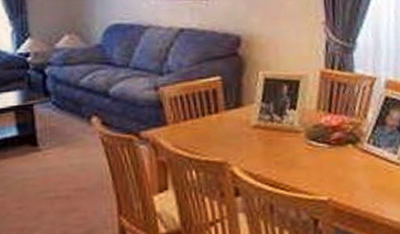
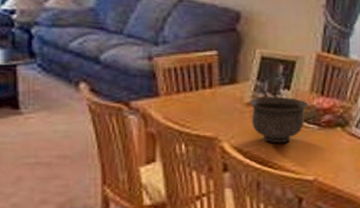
bowl: none [255,117,317,164] -> present [249,96,309,143]

